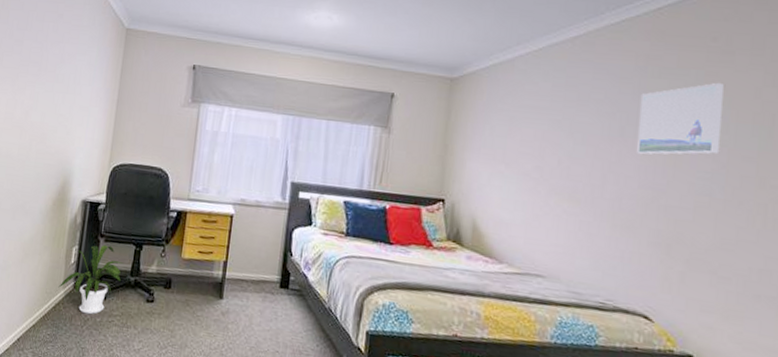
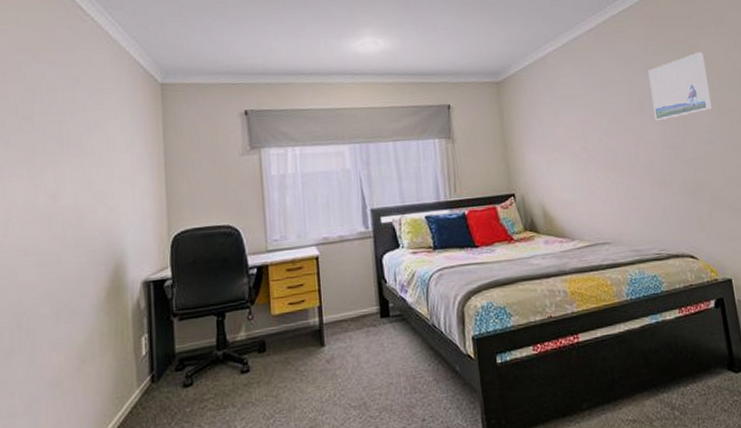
house plant: present [58,245,124,315] -> none [131,323,207,409]

